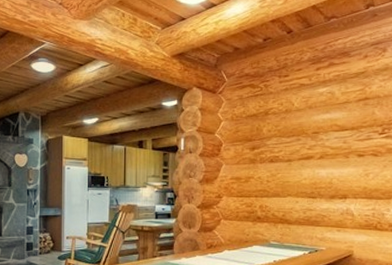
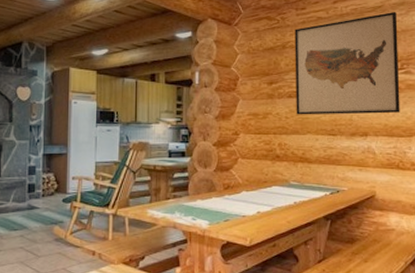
wall art: none [277,77,380,179] -> present [294,11,400,115]

